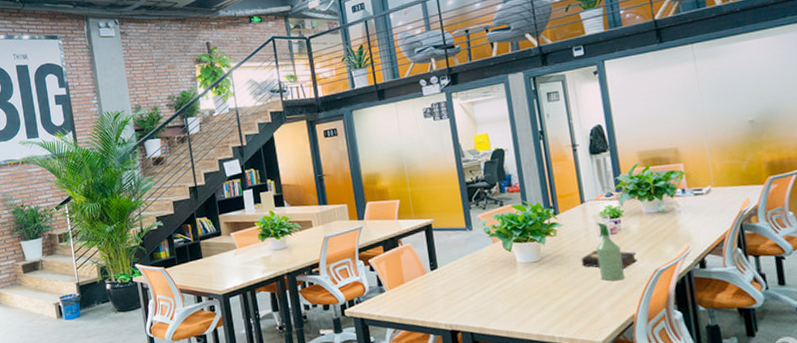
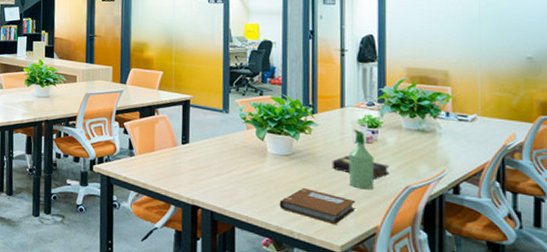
notebook: none [536,291,610,322] -> present [279,188,355,225]

